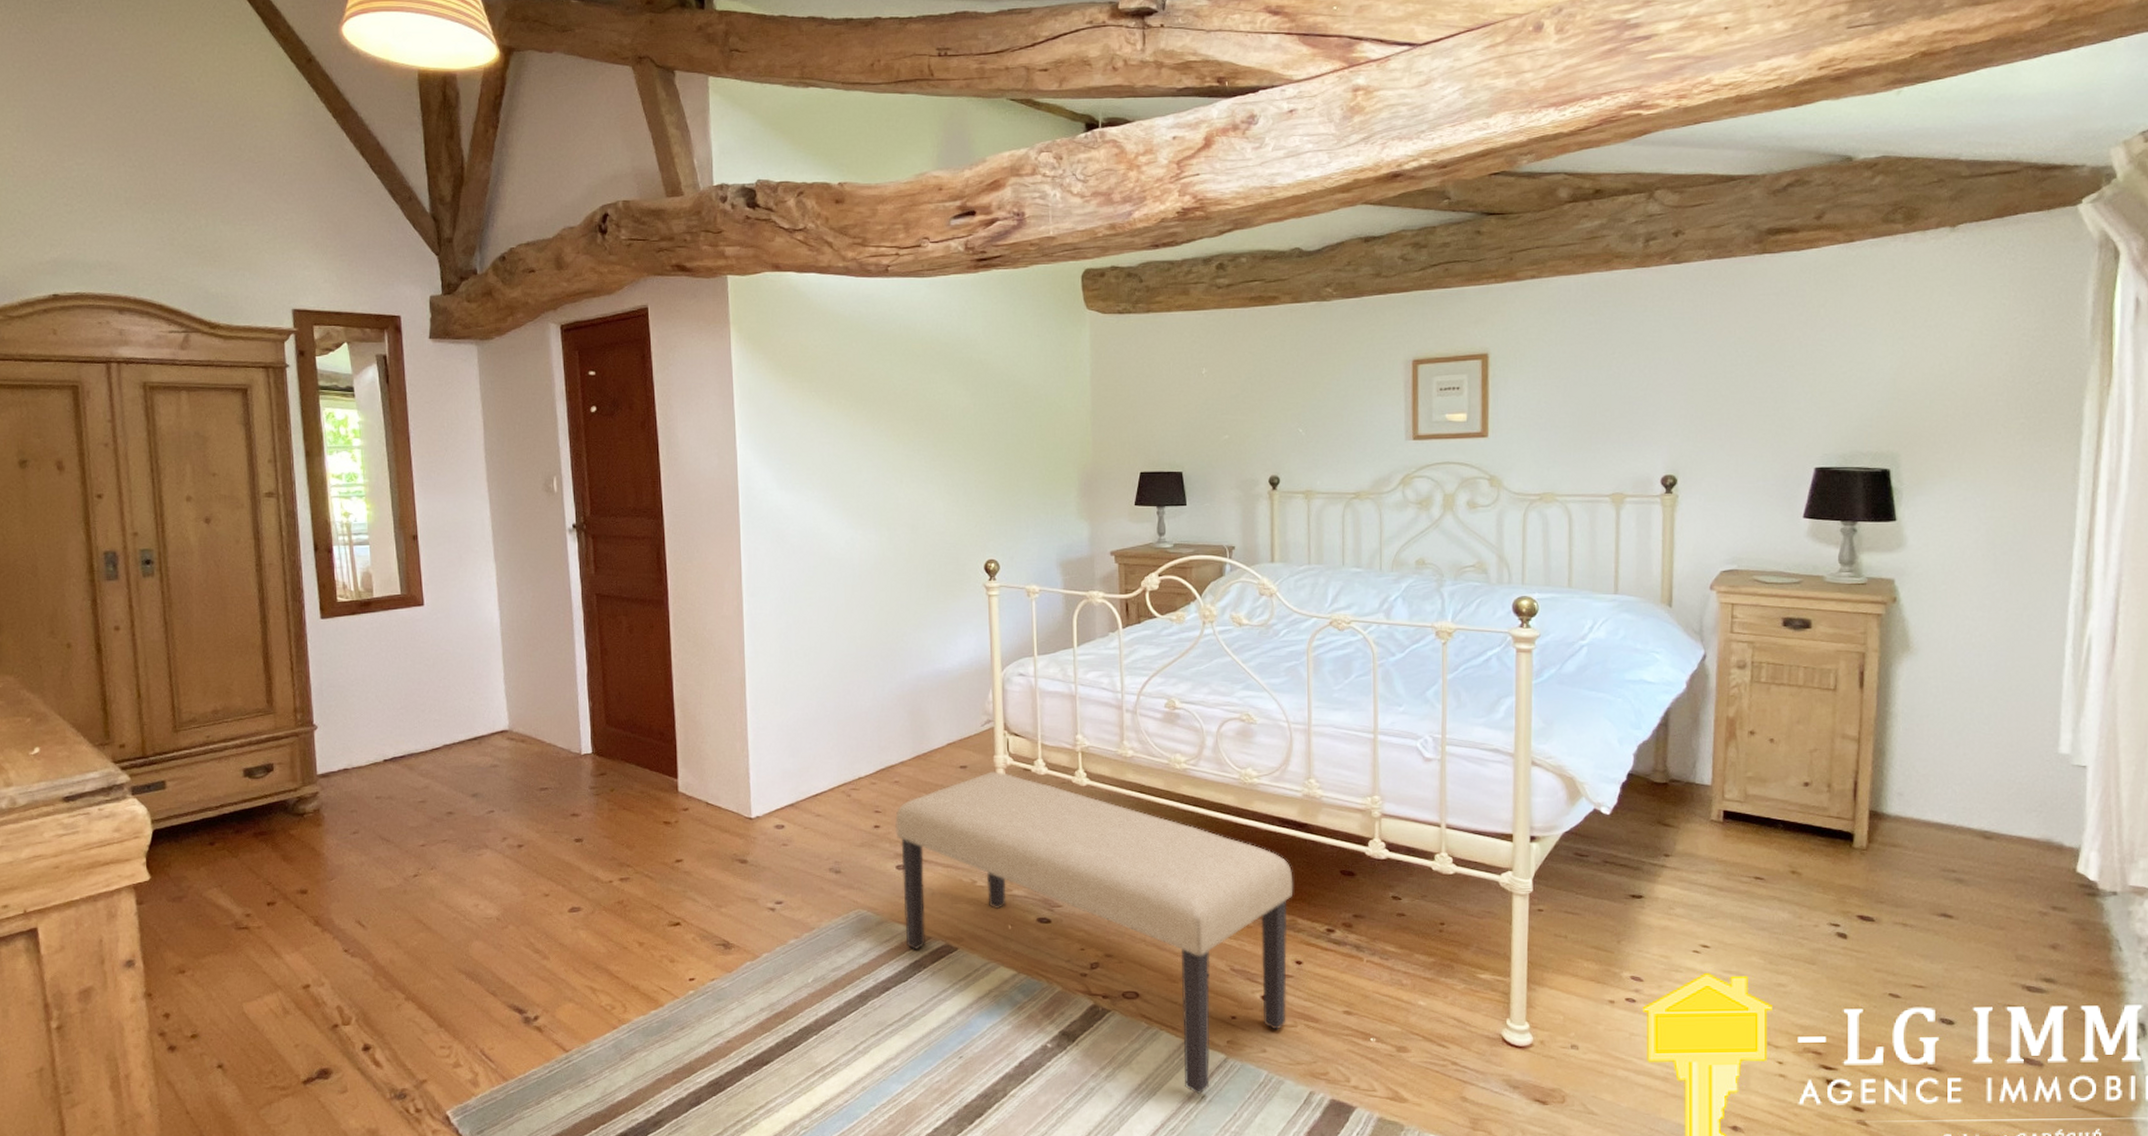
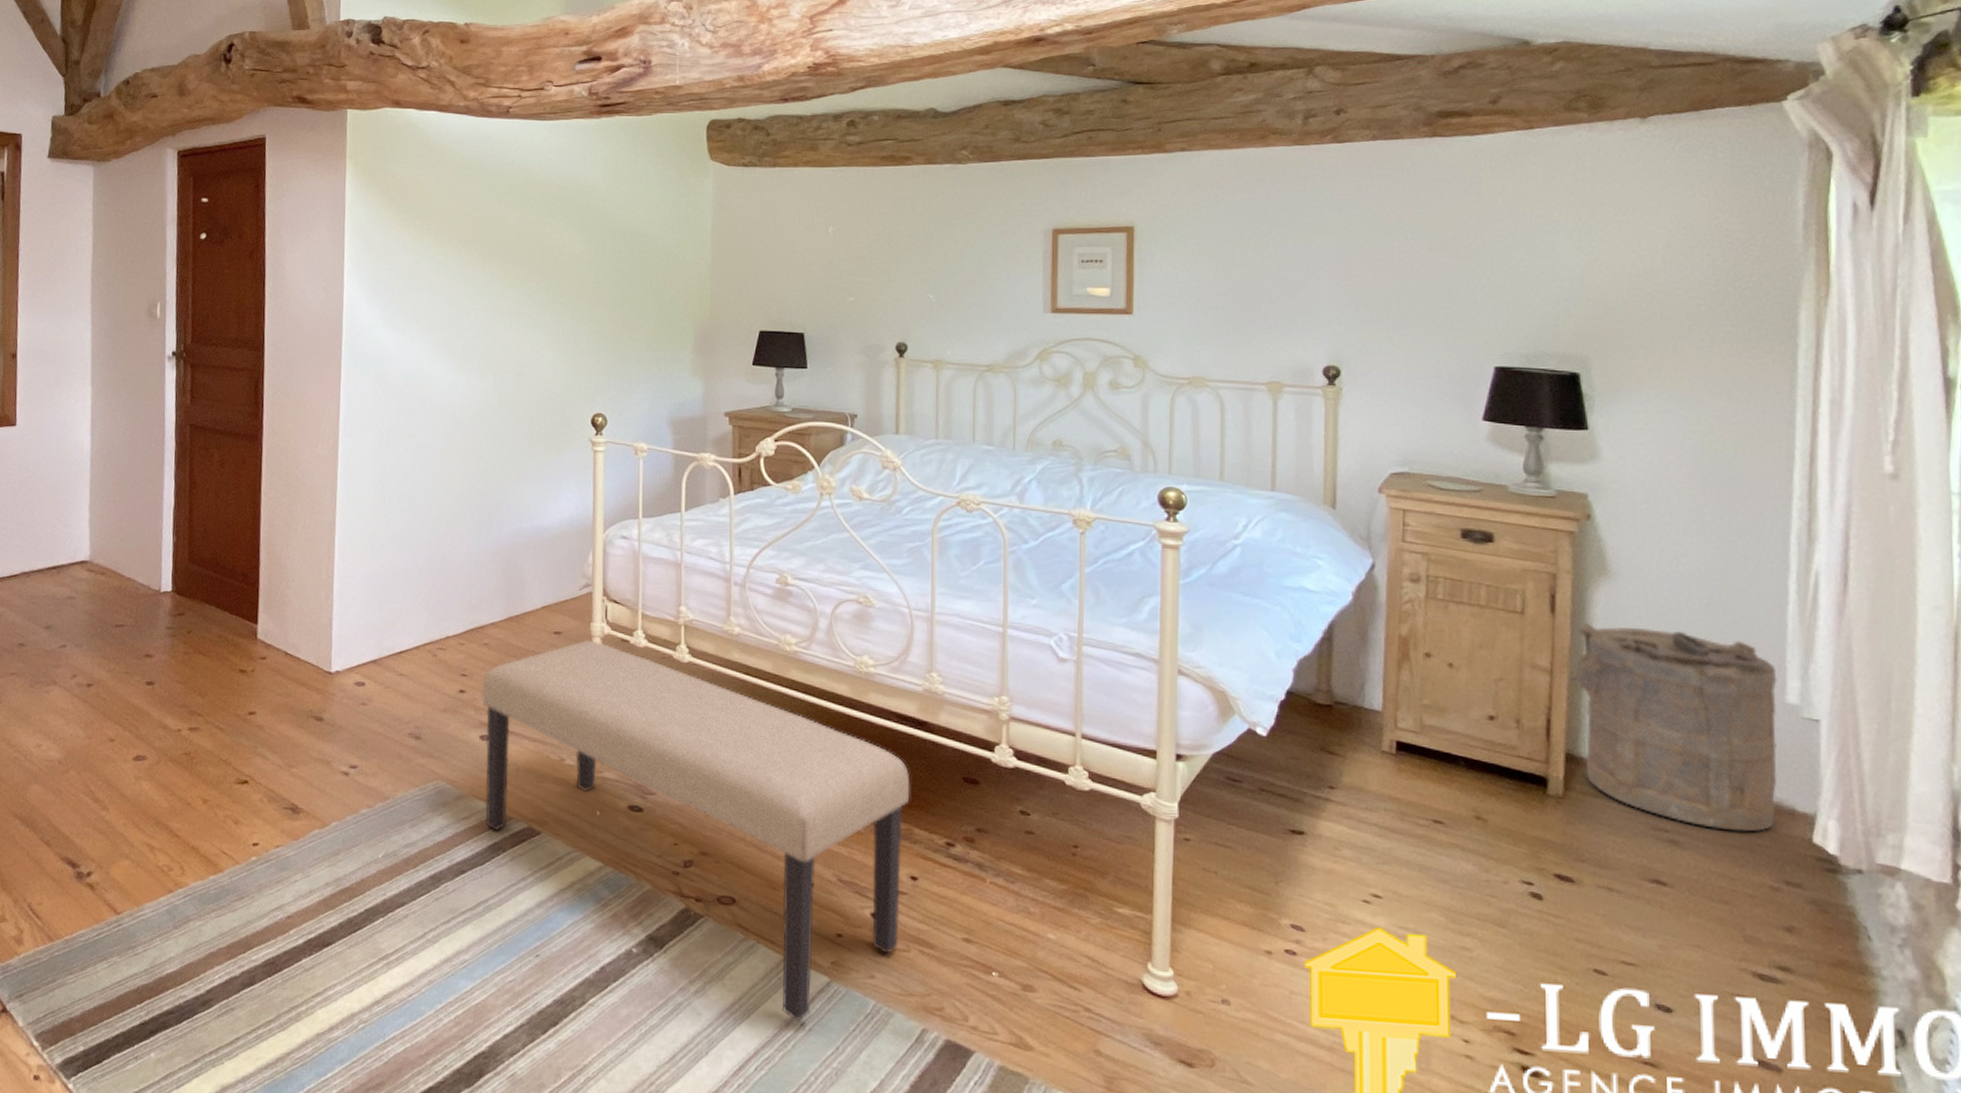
laundry hamper: none [1875,695,2052,867] -> present [1570,623,1777,832]

